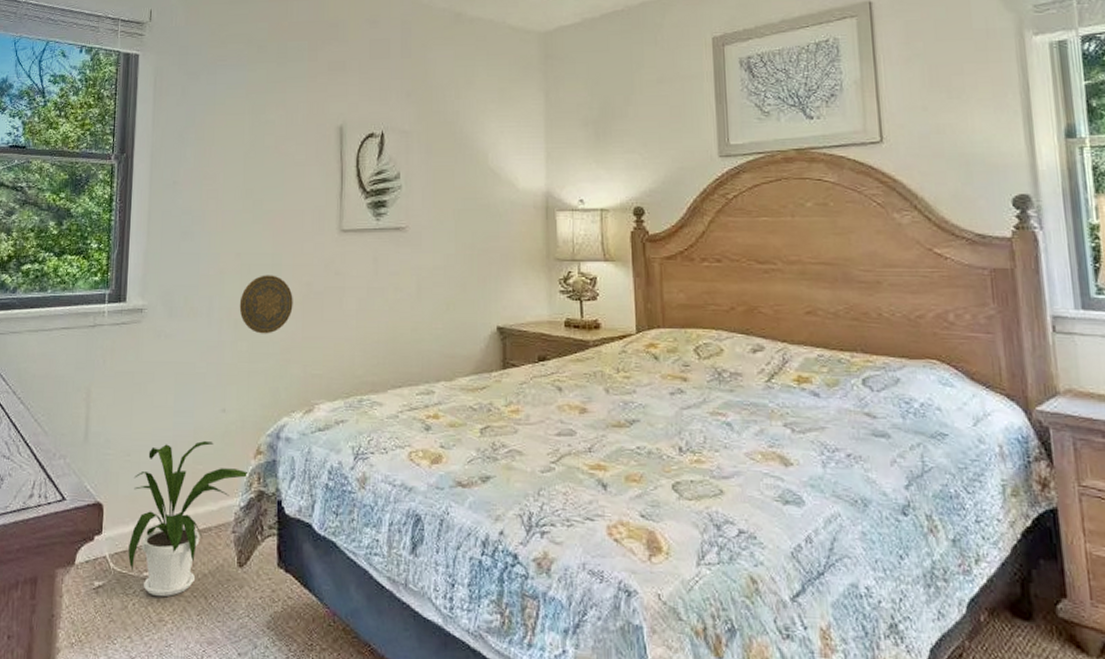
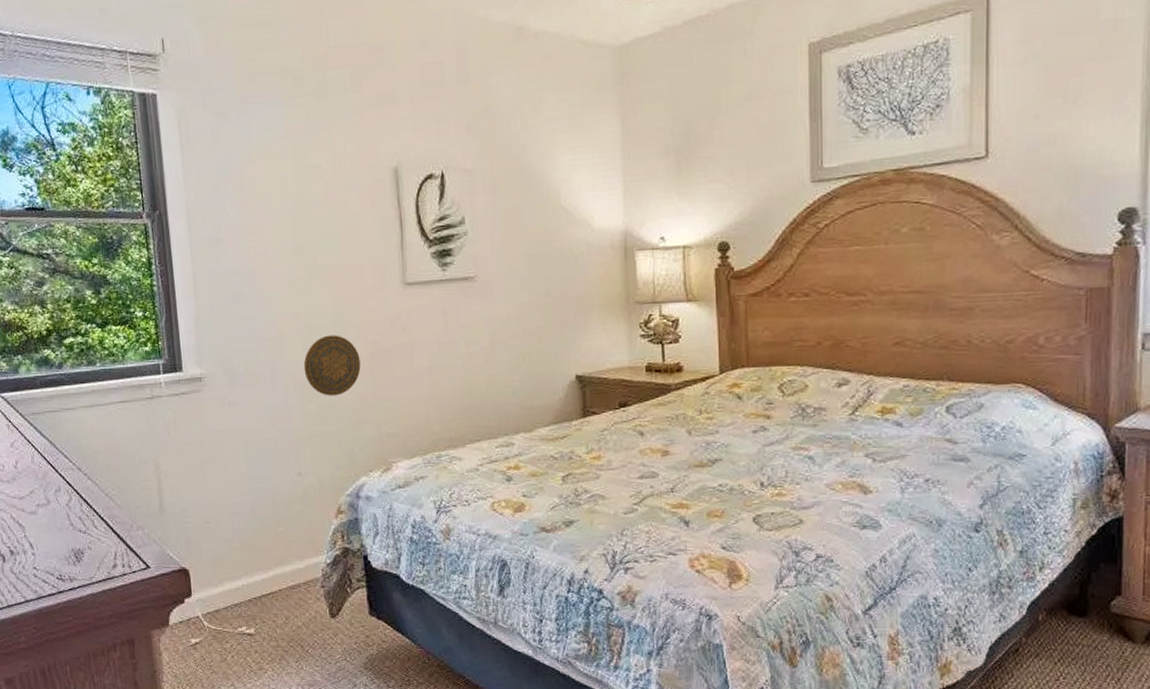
house plant: present [128,441,250,597] -> none [215,505,333,649]

